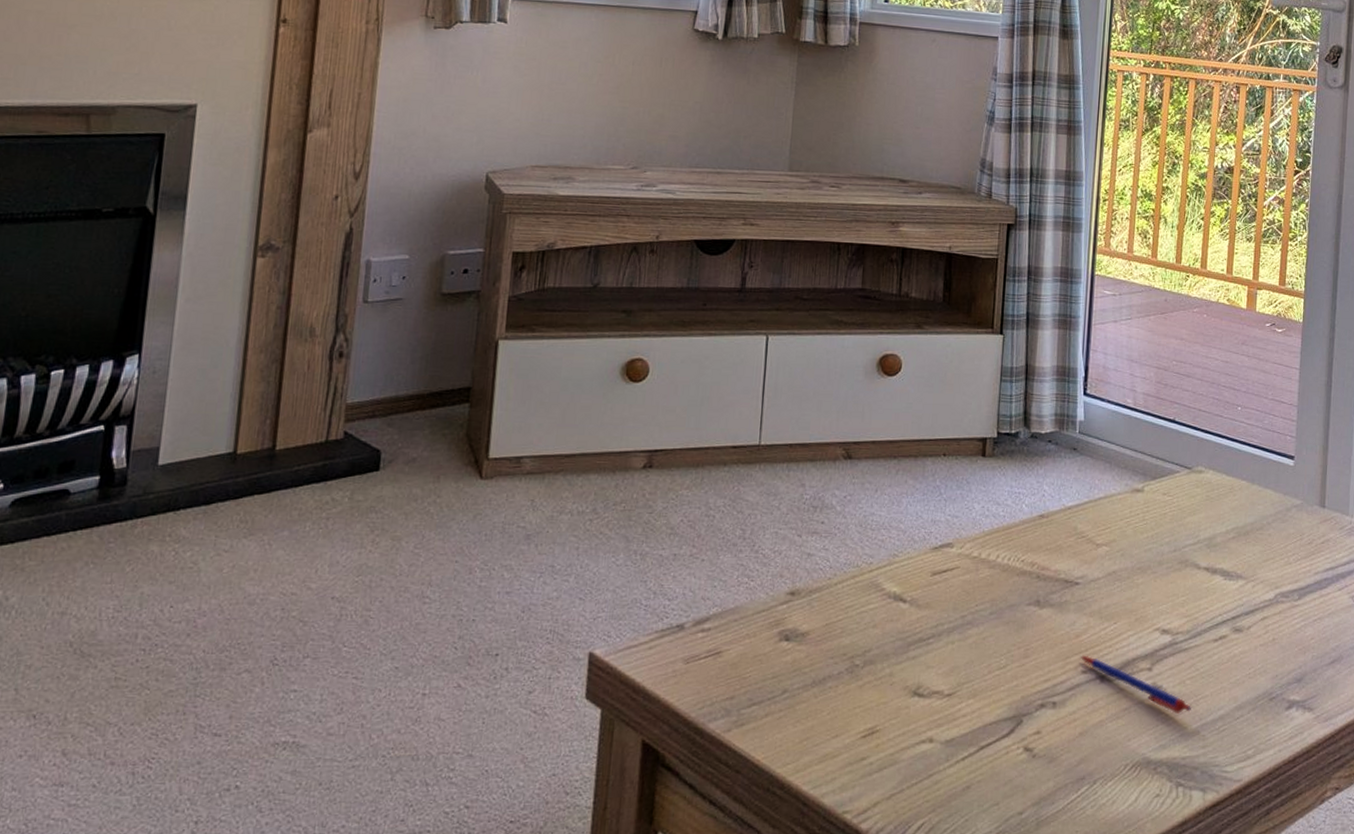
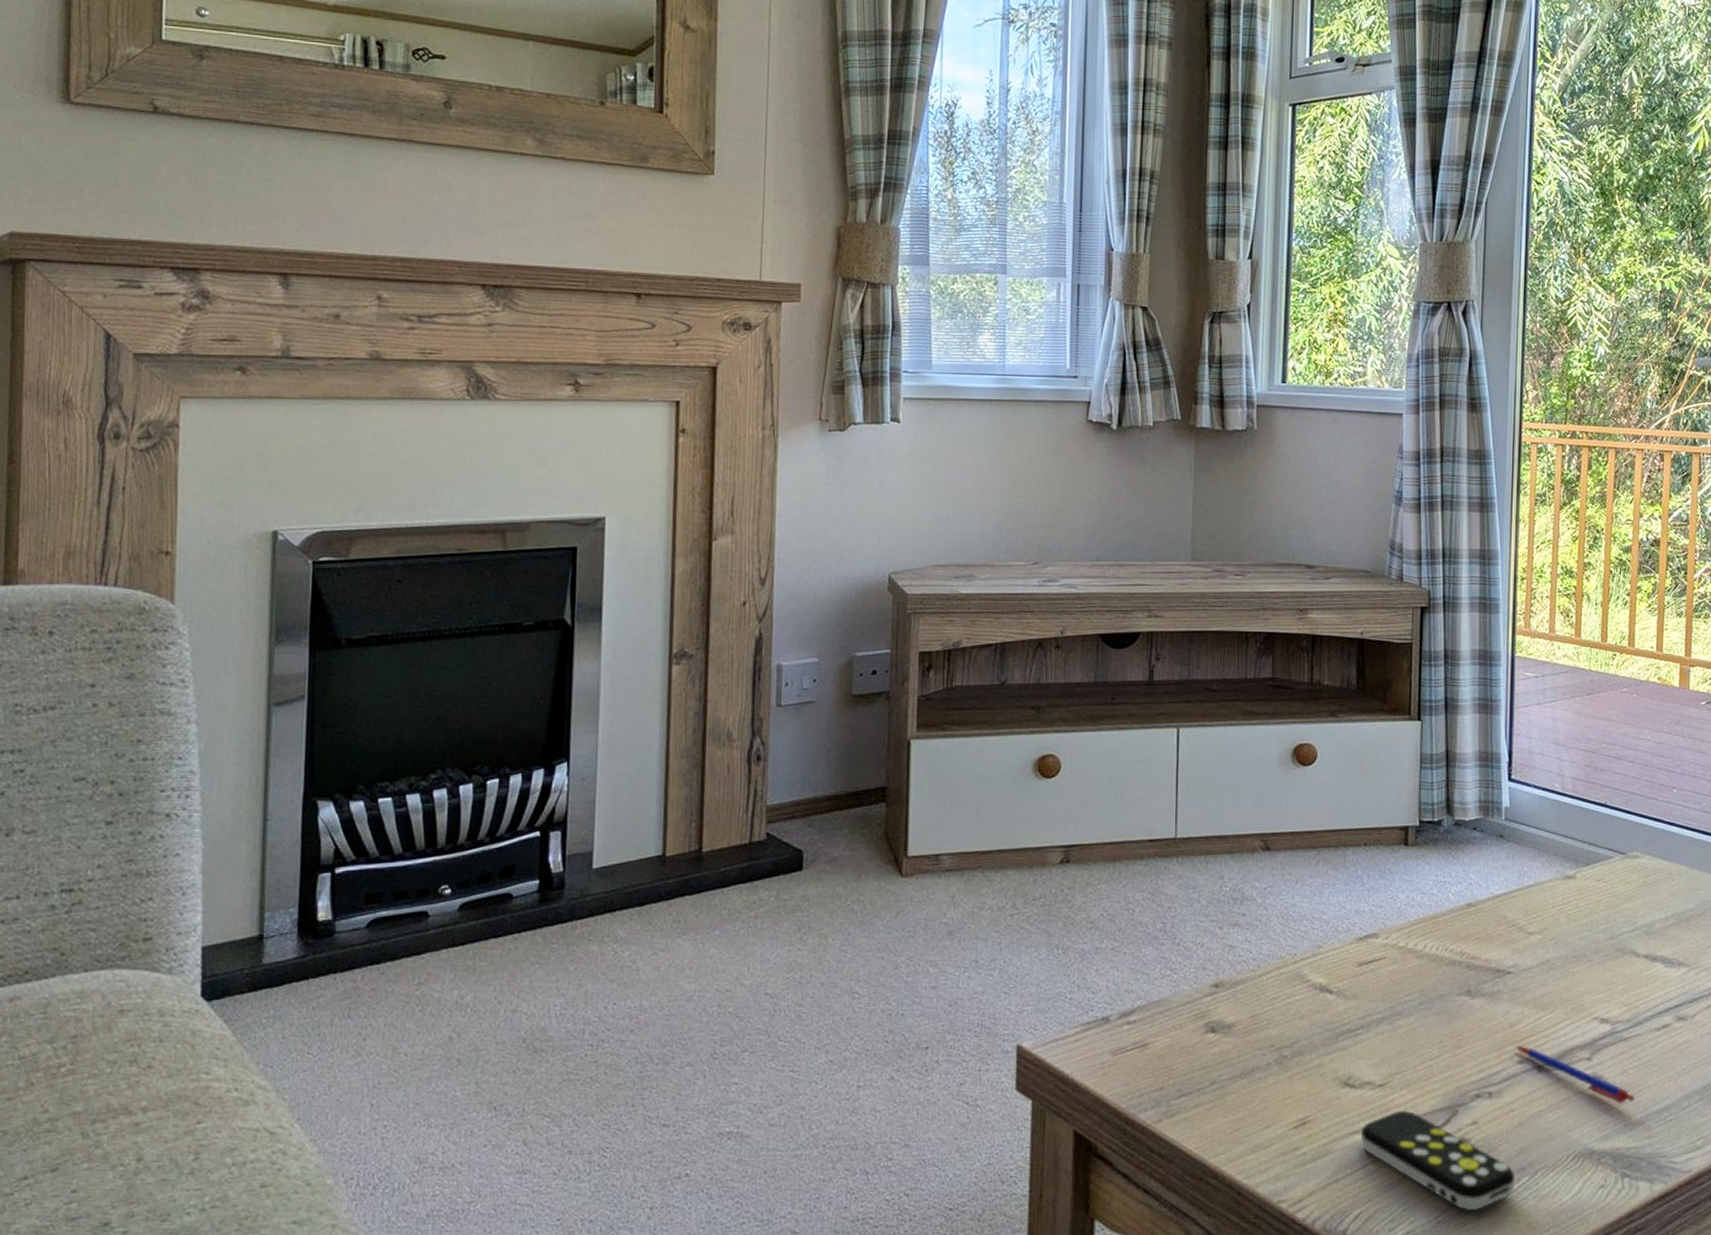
remote control: none [926,721,1074,820] -> present [1360,1111,1514,1210]

